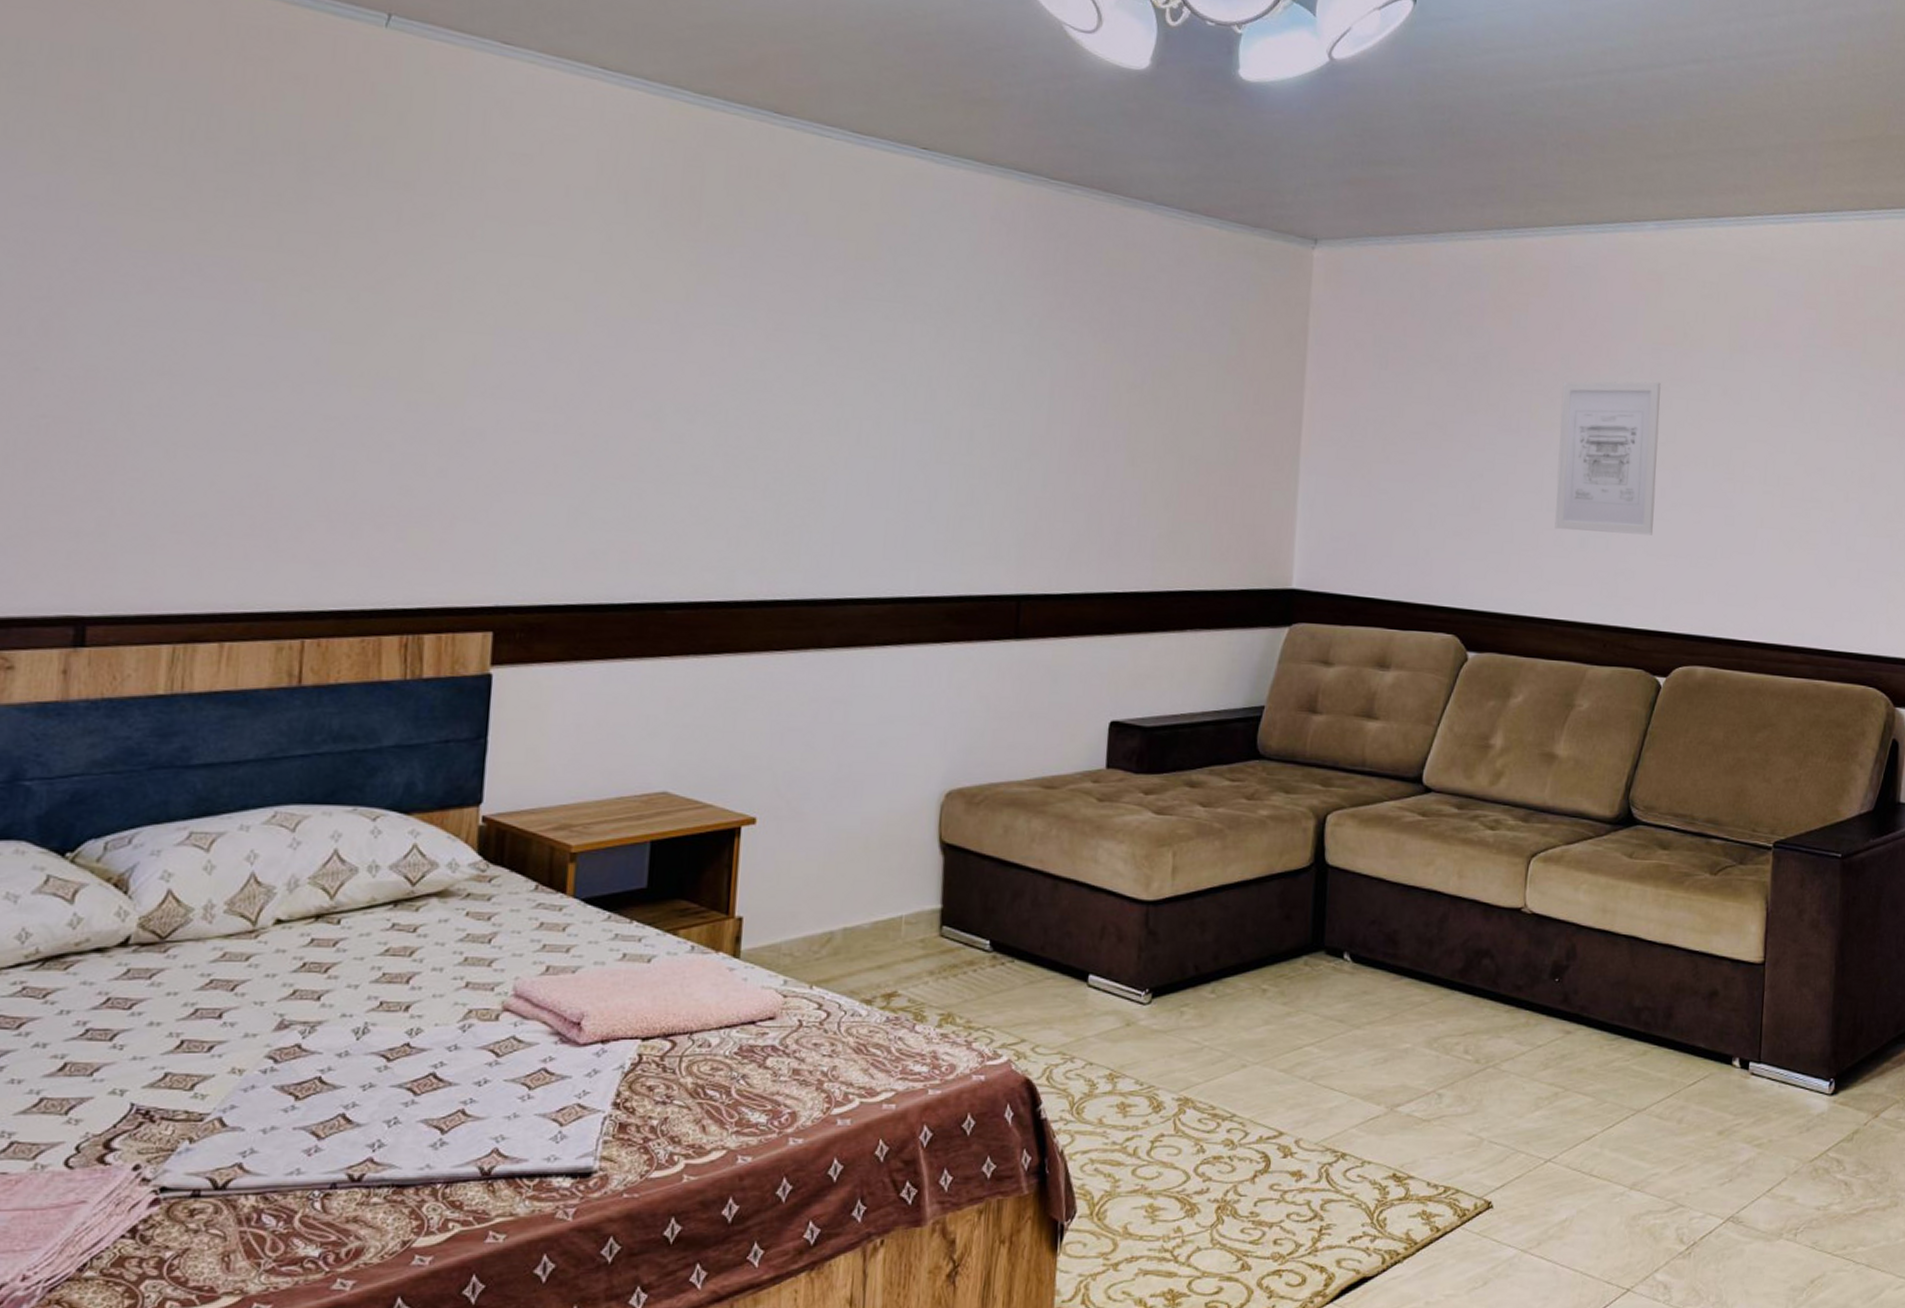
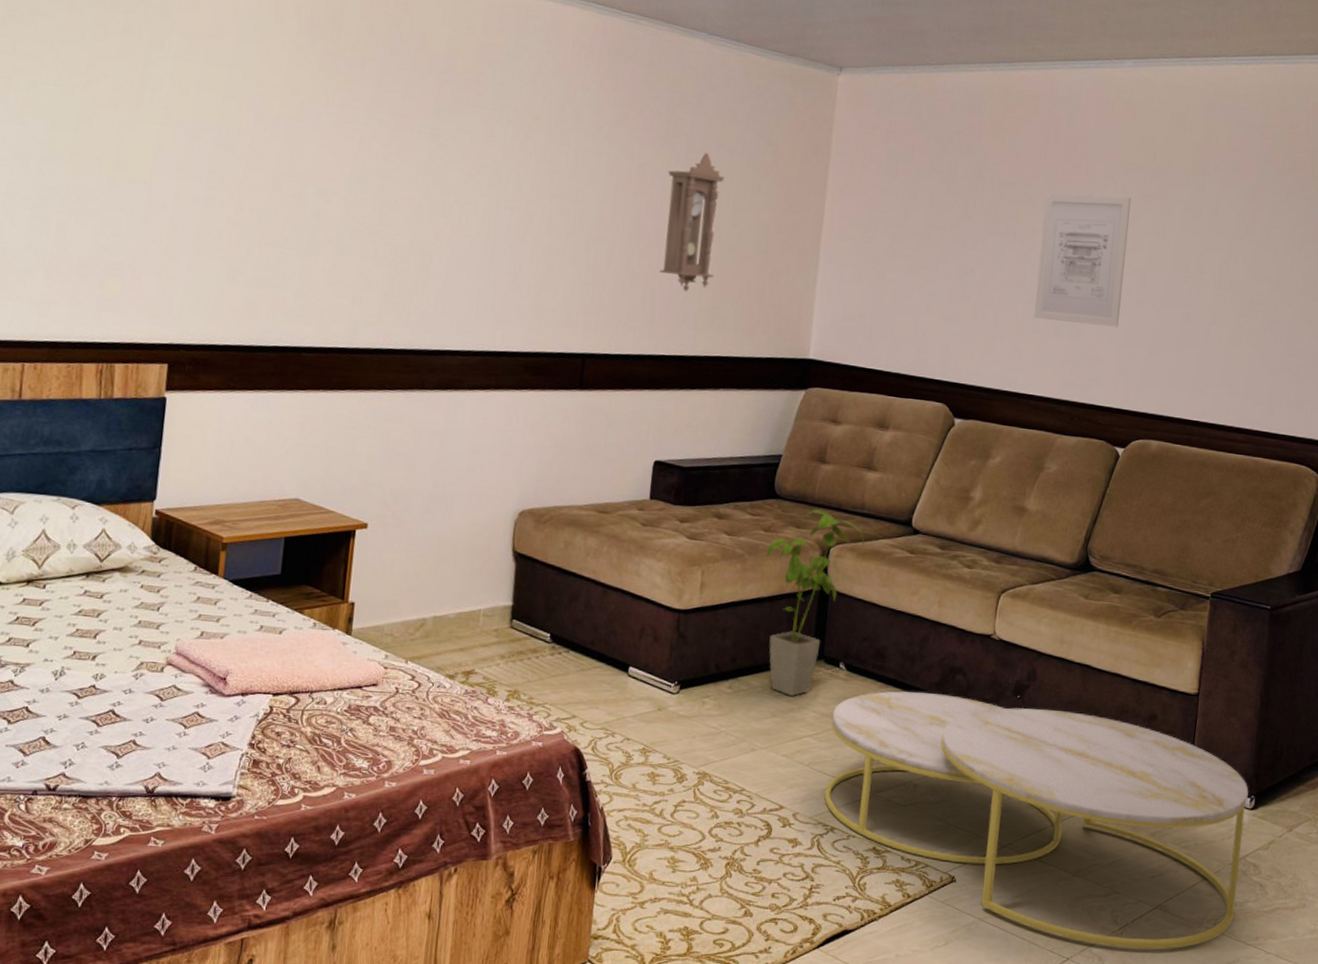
pendulum clock: none [1108,346,1182,515] -> present [660,153,725,292]
house plant: none [1250,769,1368,997] -> present [766,509,865,696]
coffee table: none [1332,983,1827,1272] -> present [824,691,1249,950]

